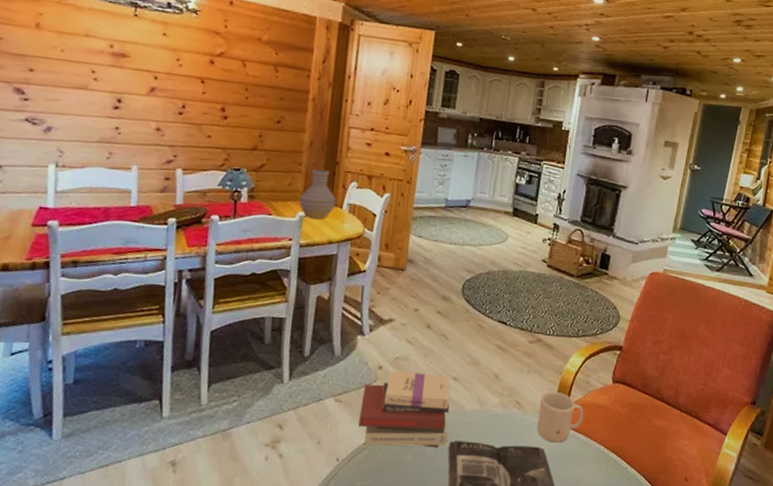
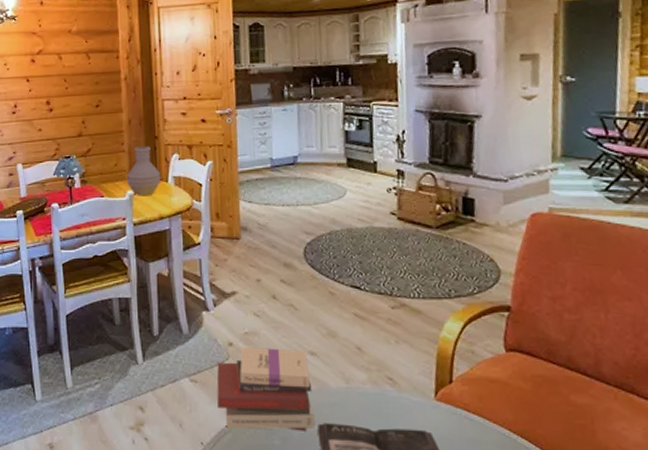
mug: present [537,391,584,443] -> none [416,364,475,426]

